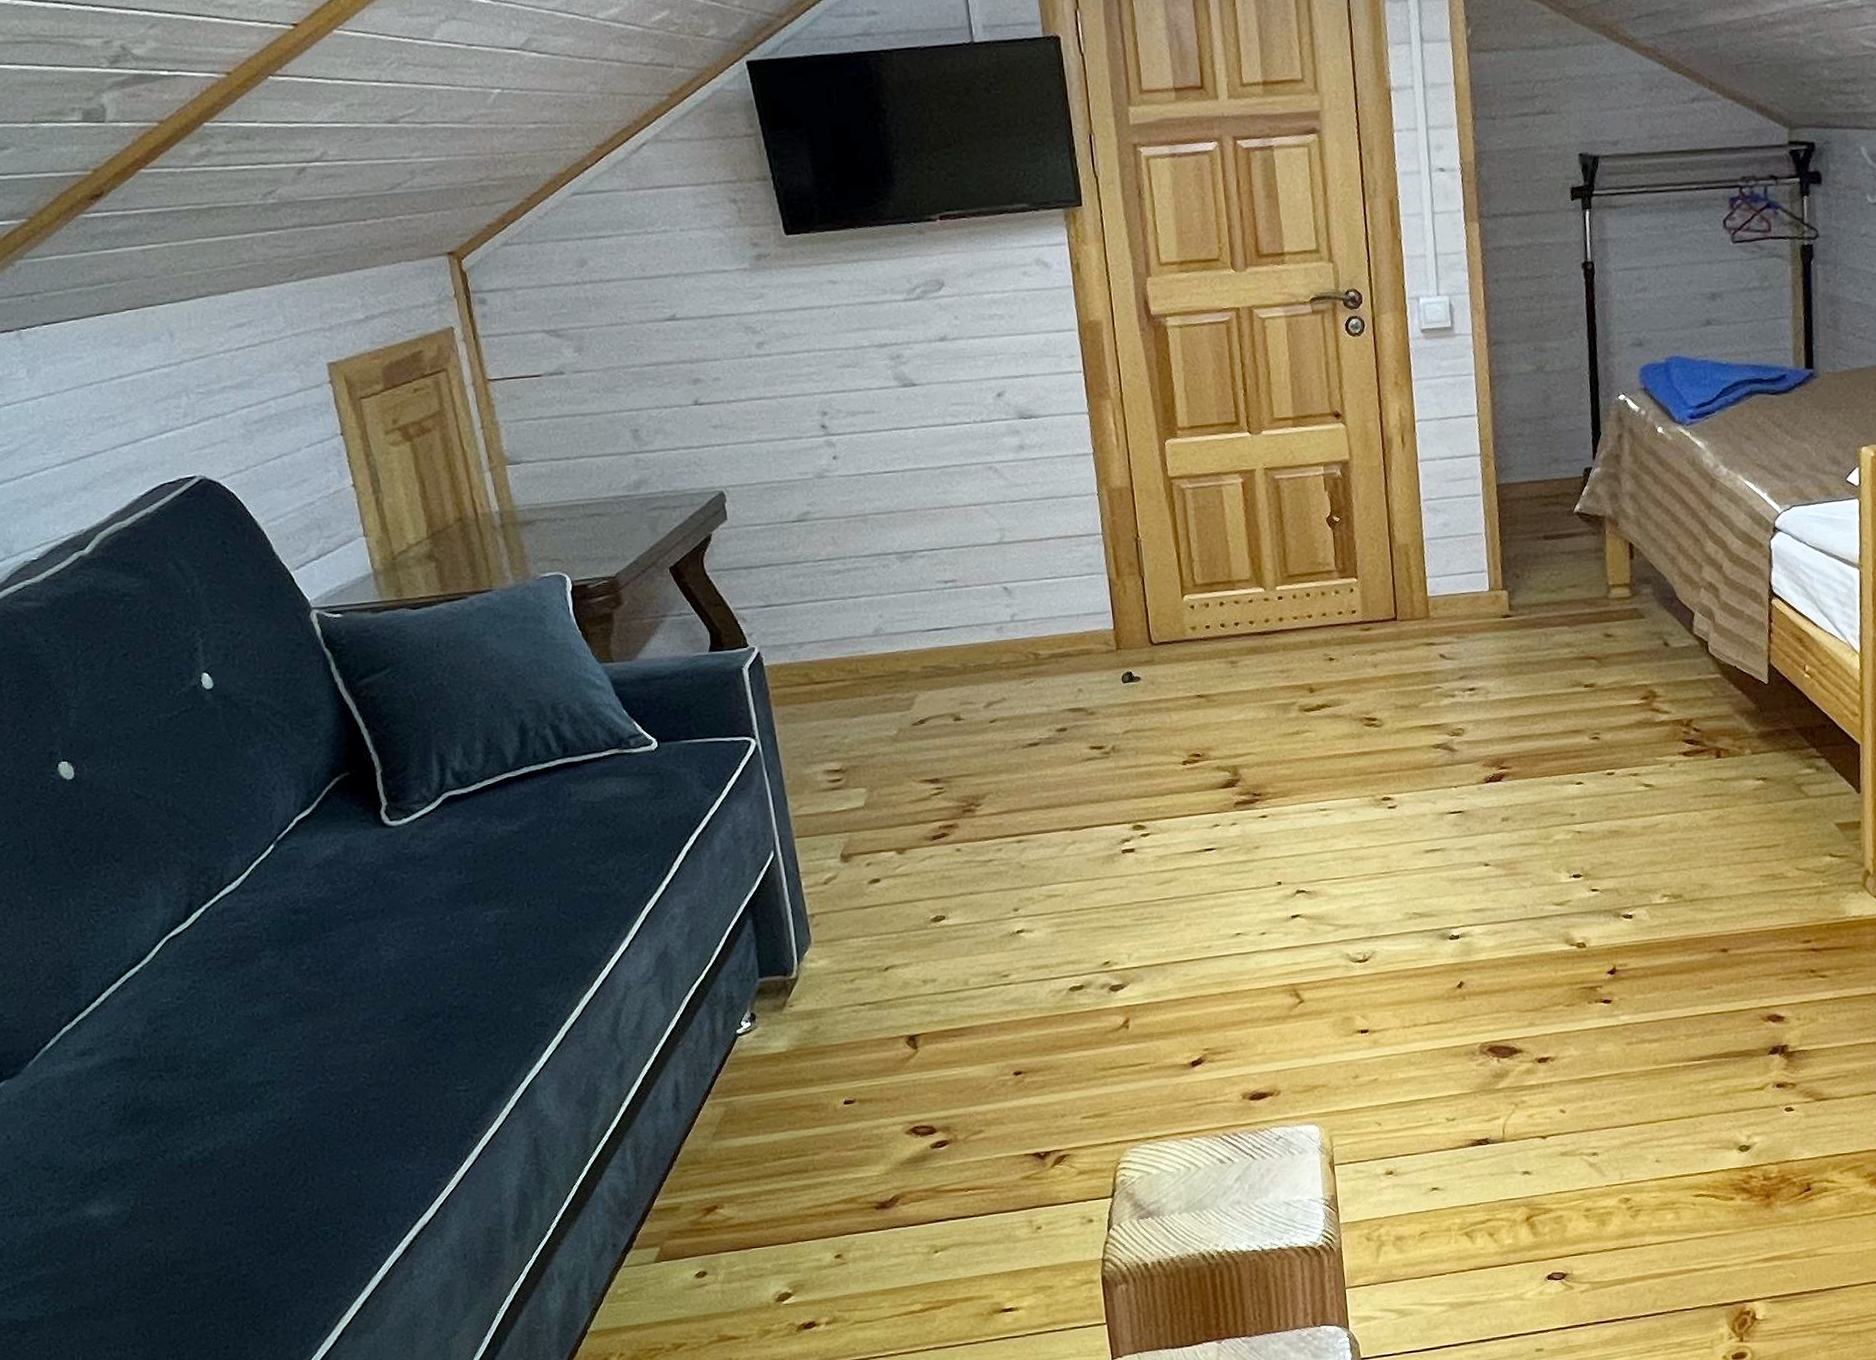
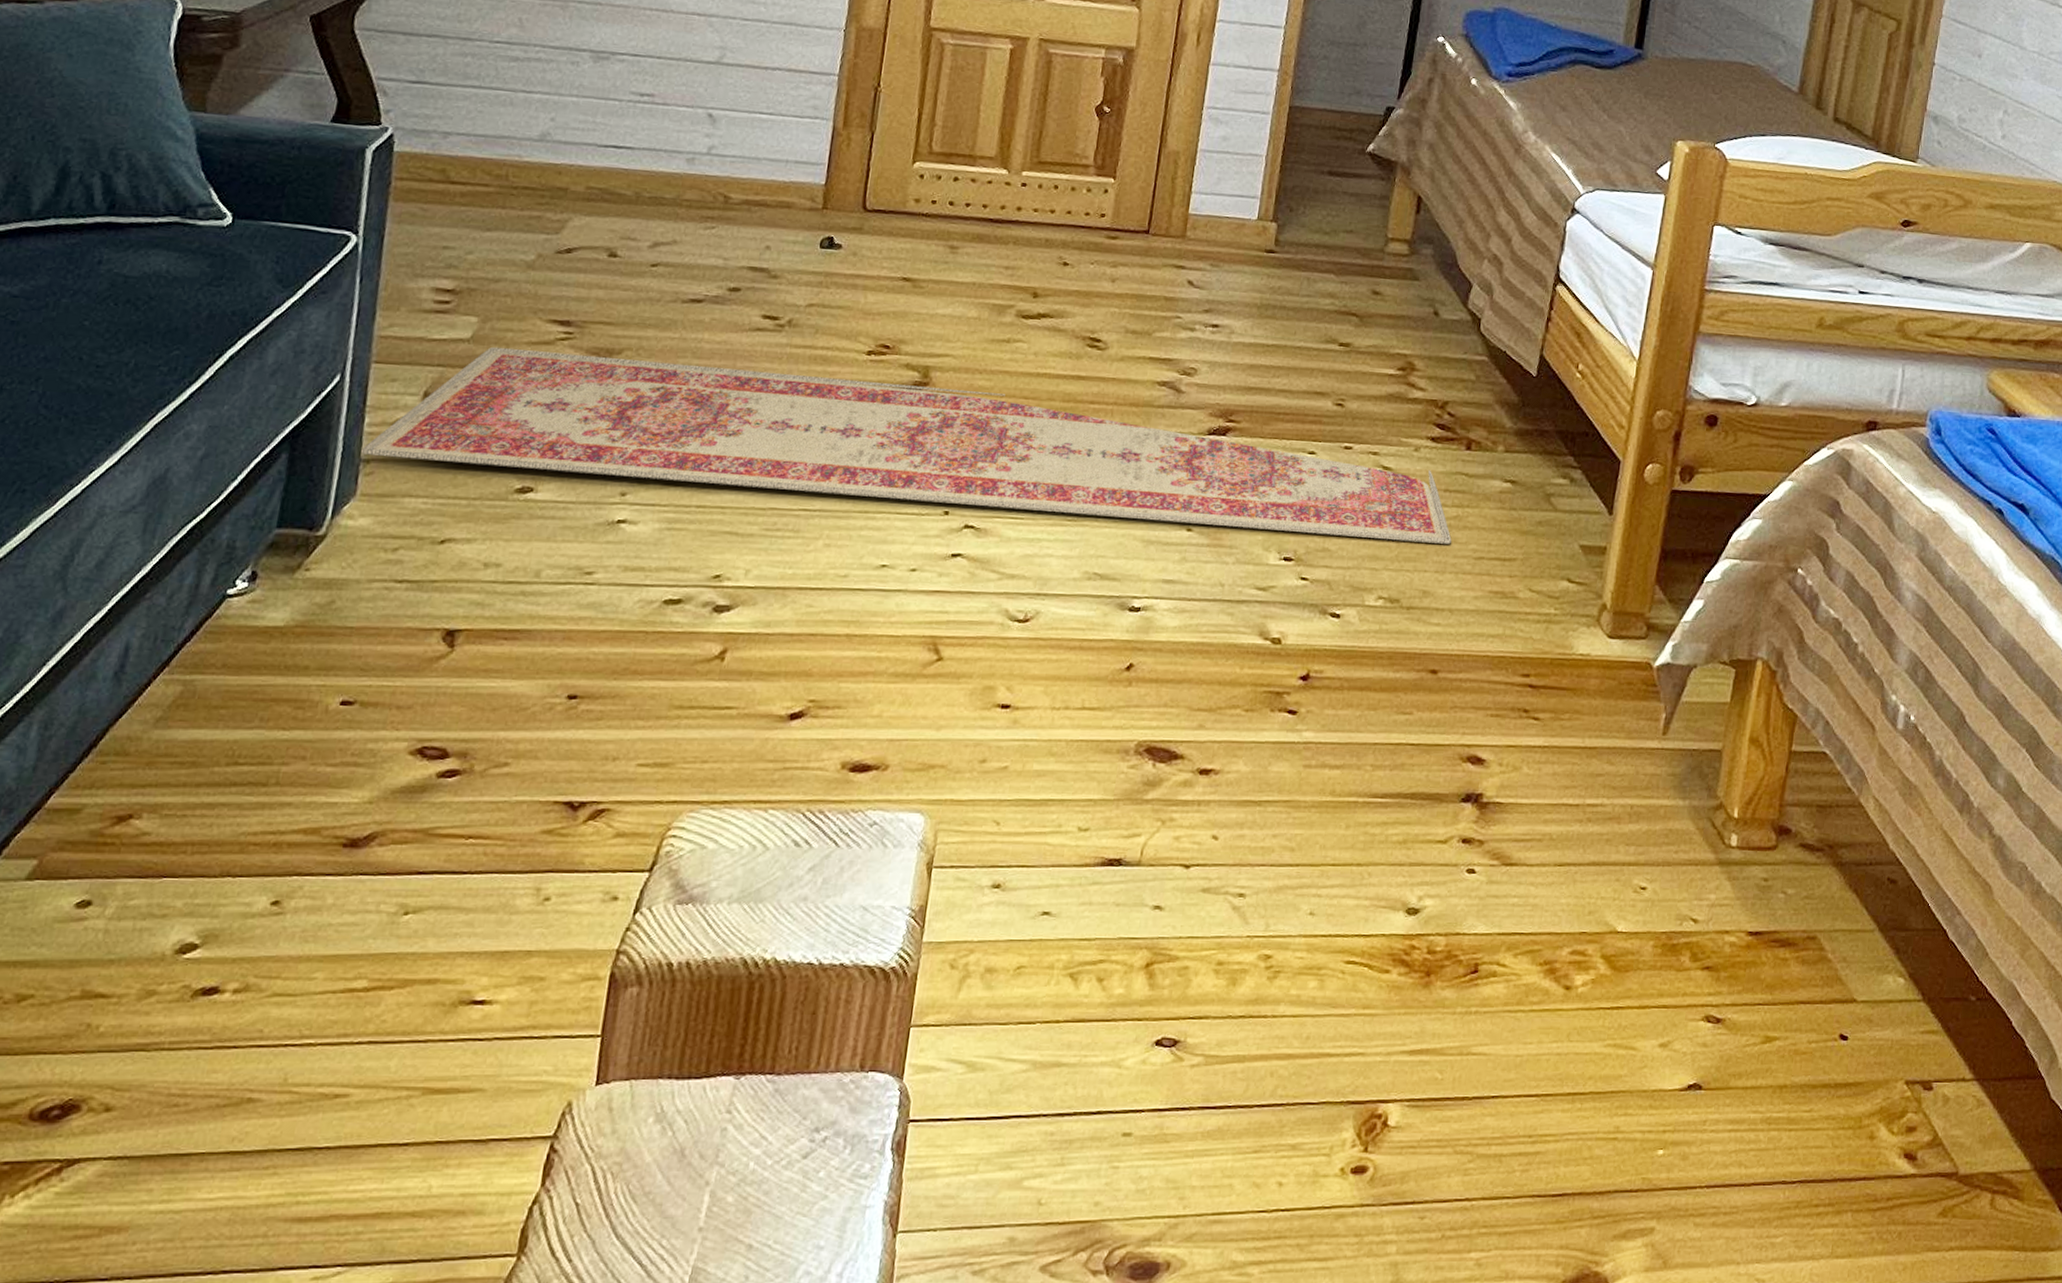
rug: none [806,778,1718,911] -> present [361,346,1452,544]

